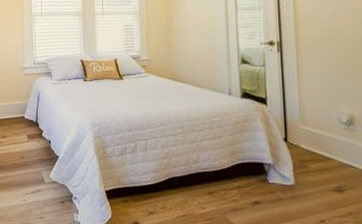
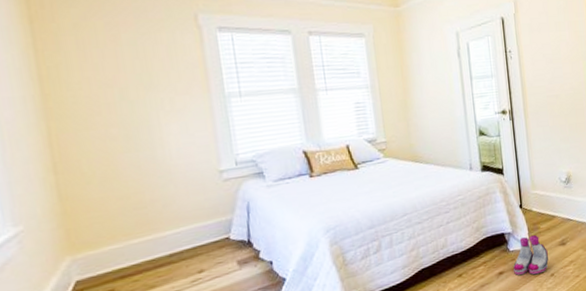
boots: none [272,172,318,216] -> present [513,234,549,275]

